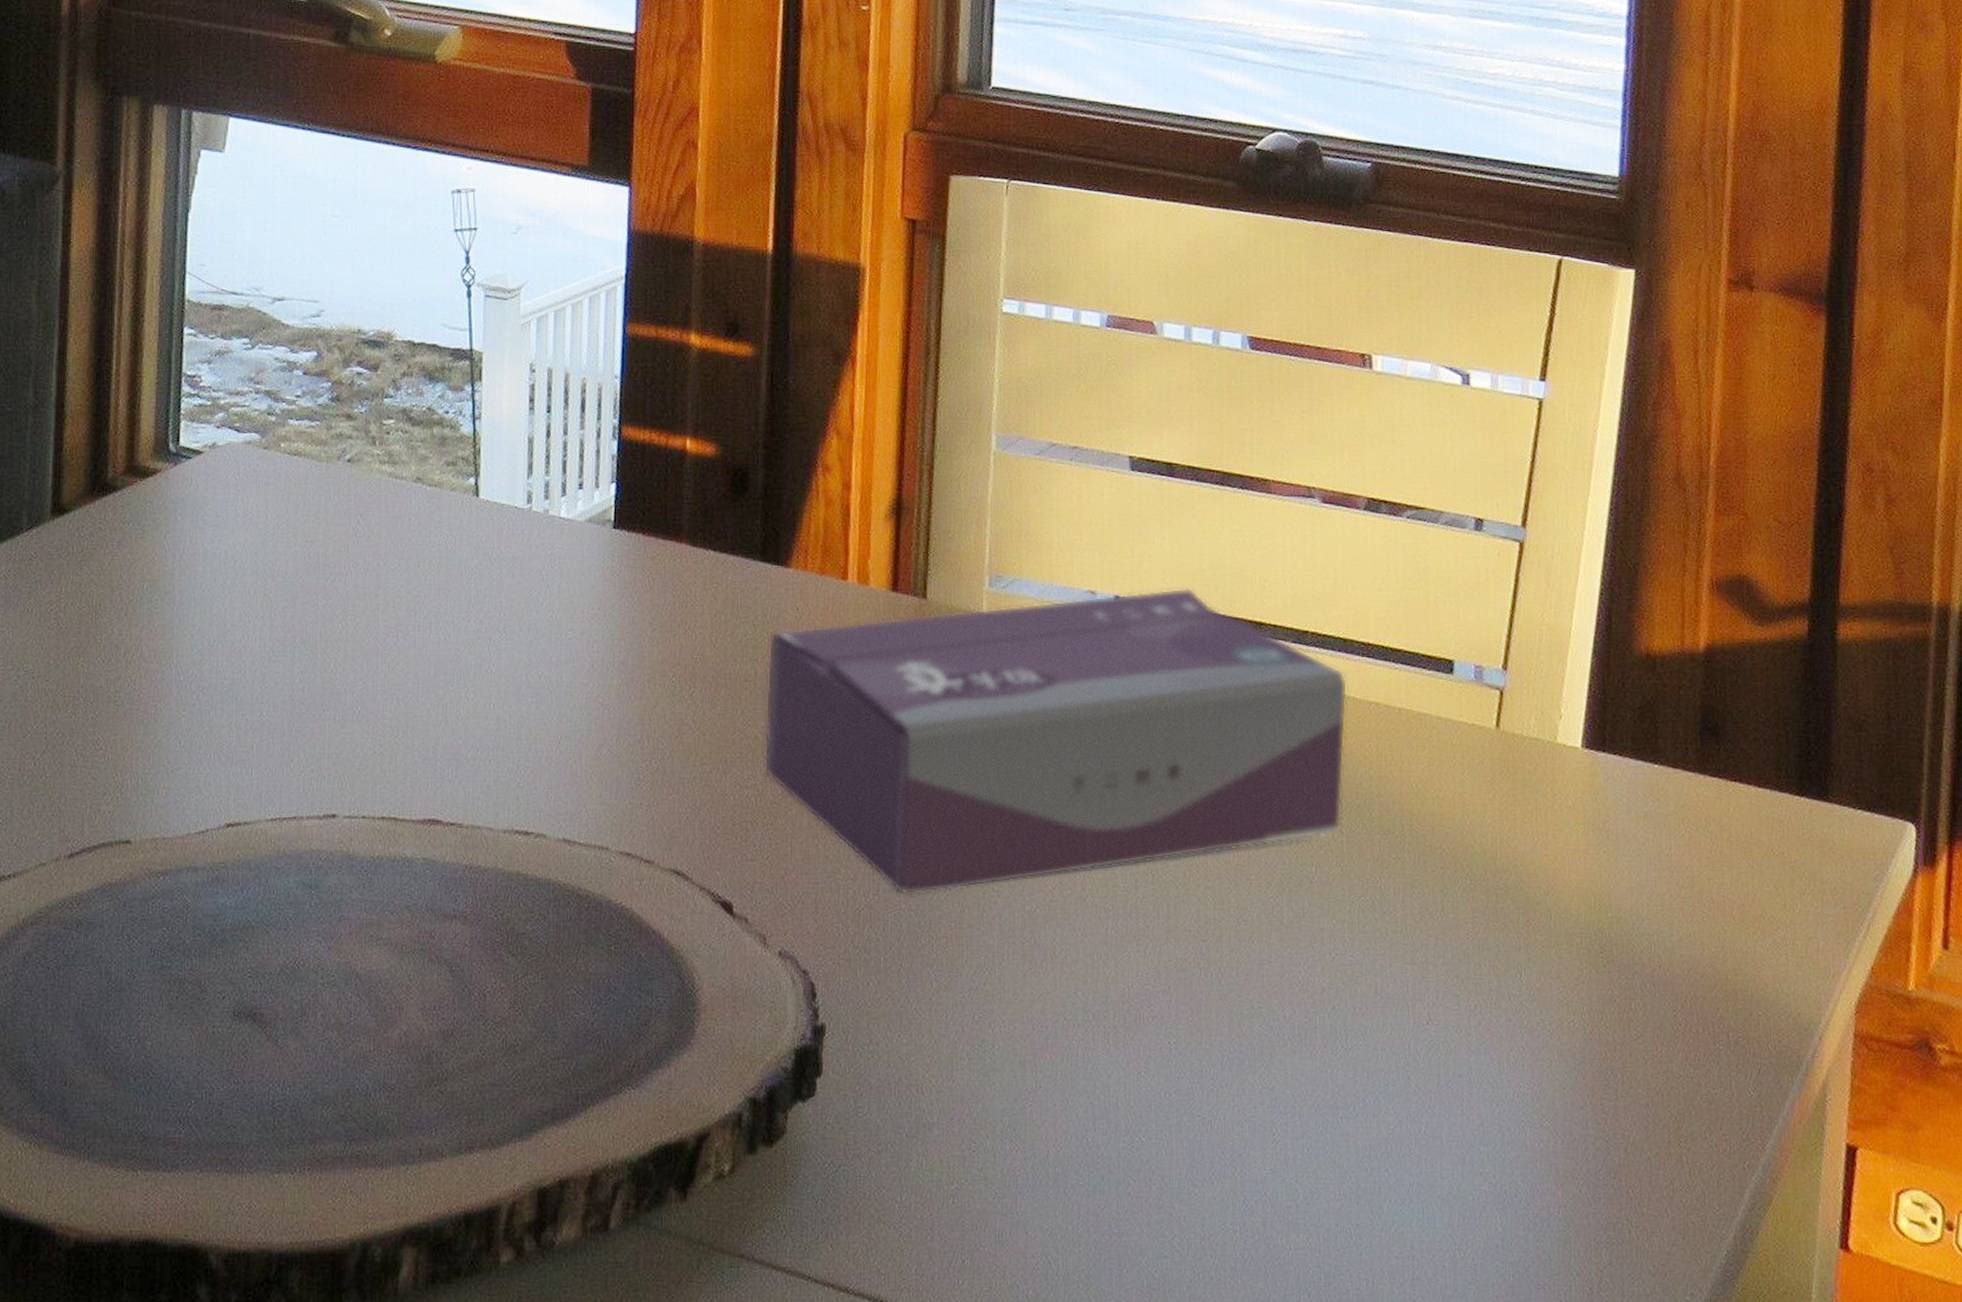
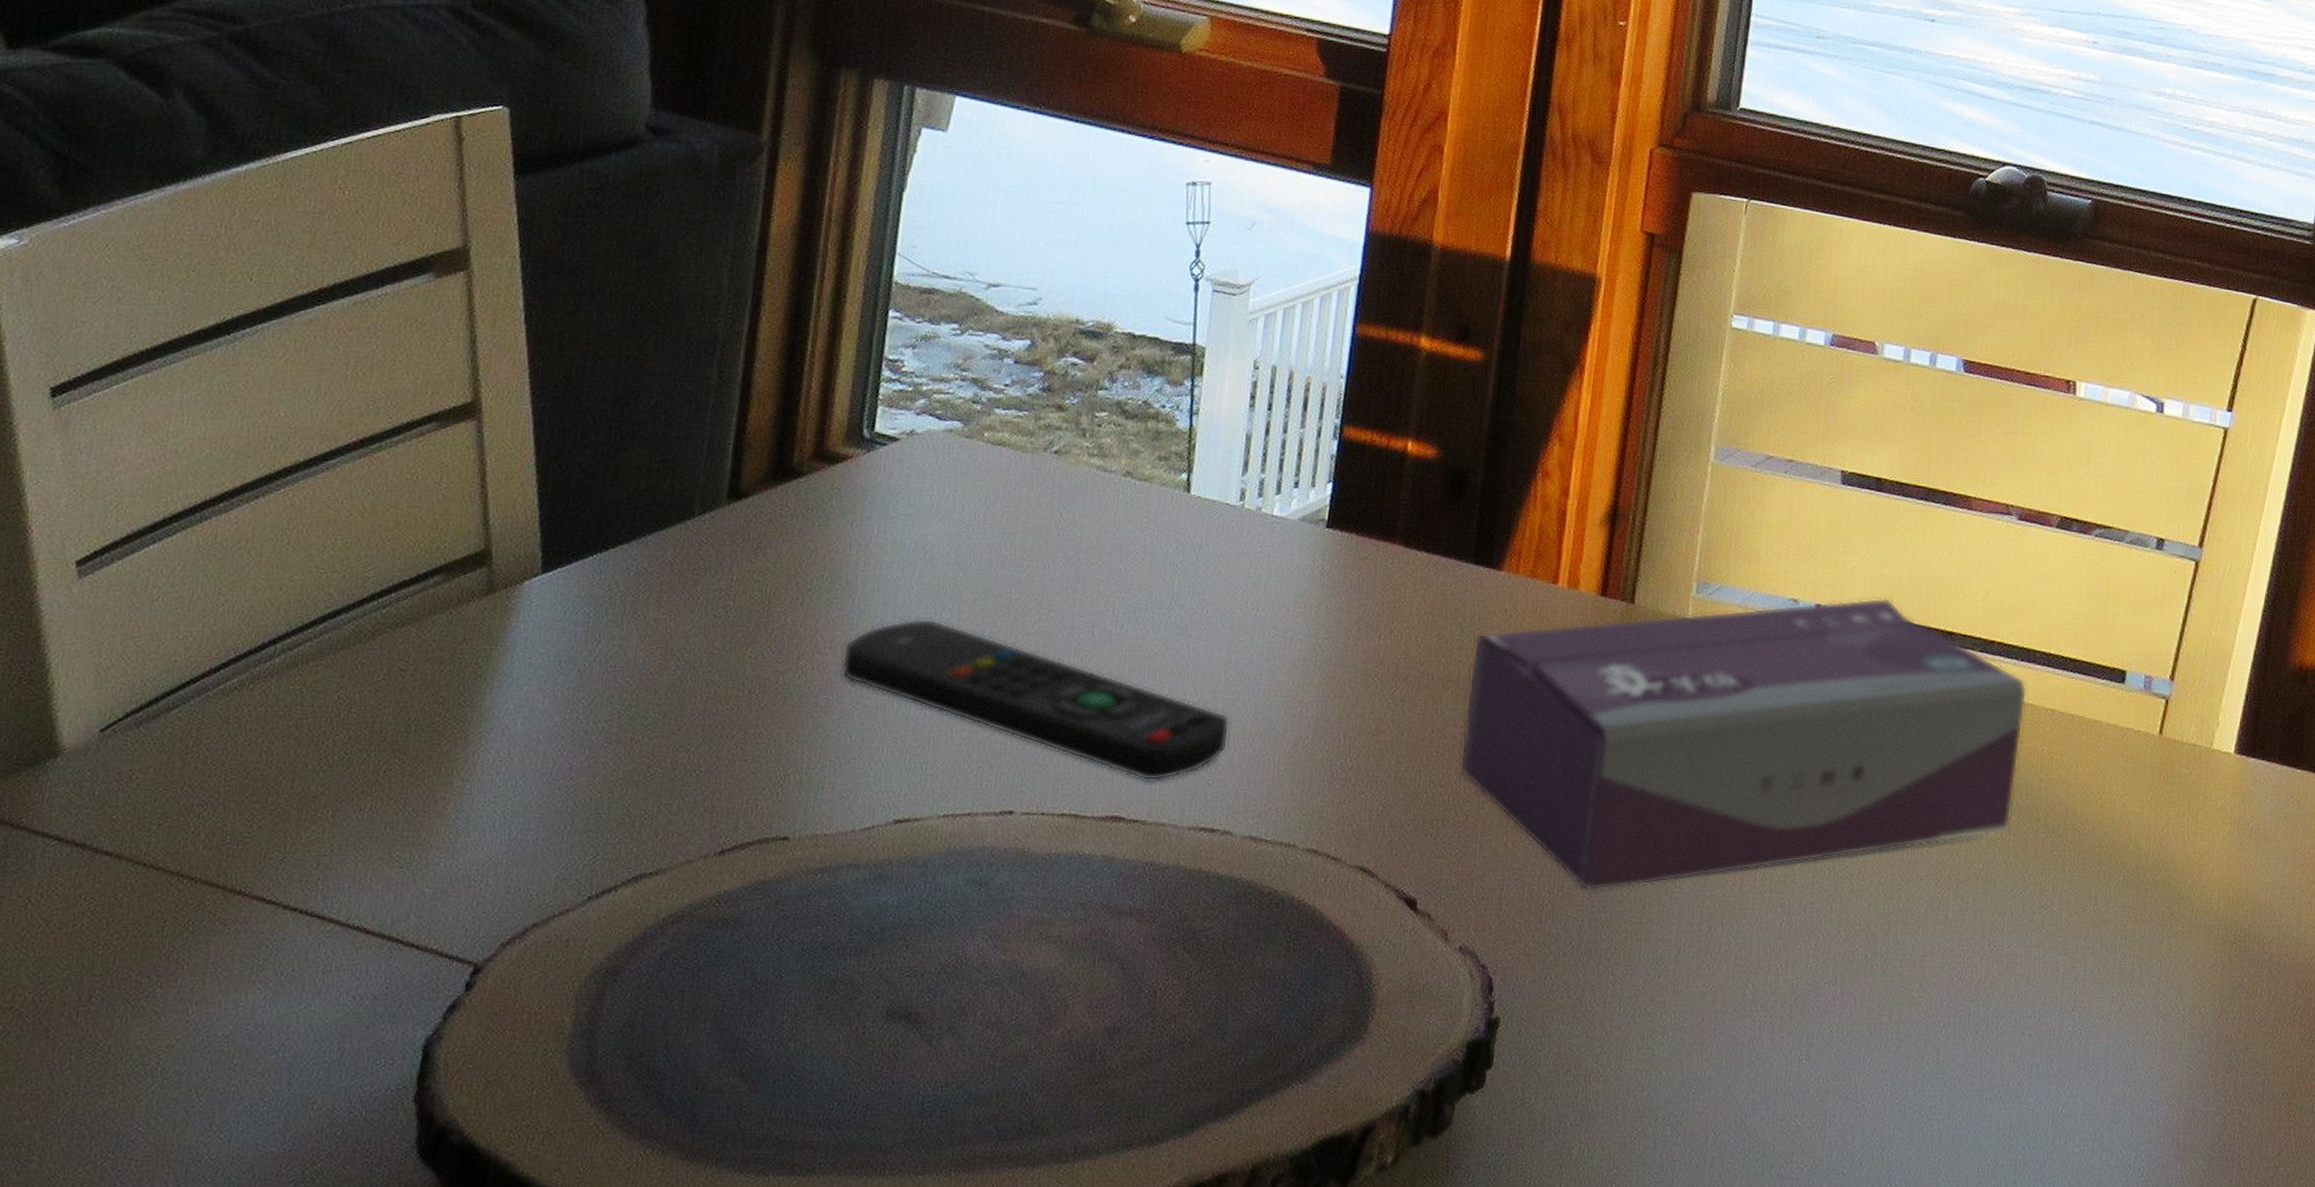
remote control: none [166,626,535,785] -> present [841,618,1230,782]

